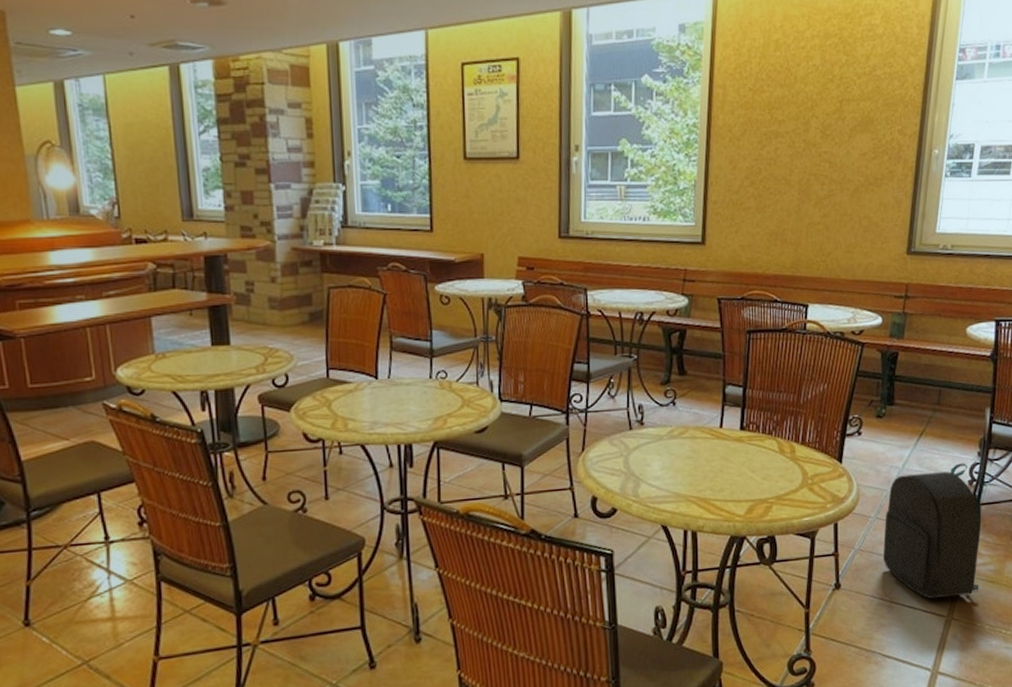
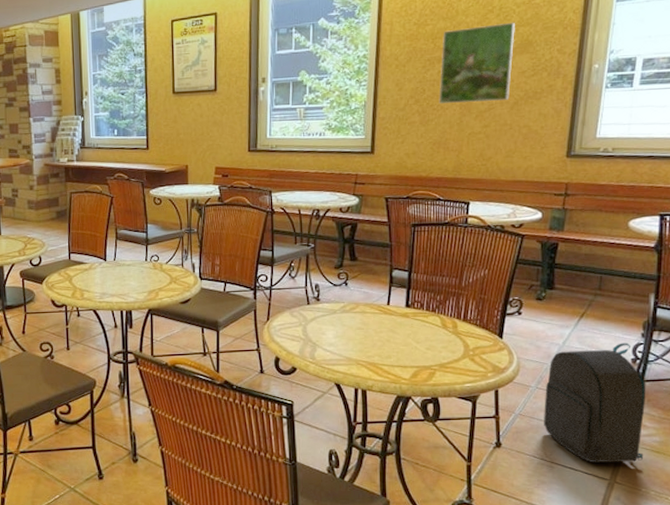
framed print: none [776,95,856,187] -> present [439,22,515,104]

